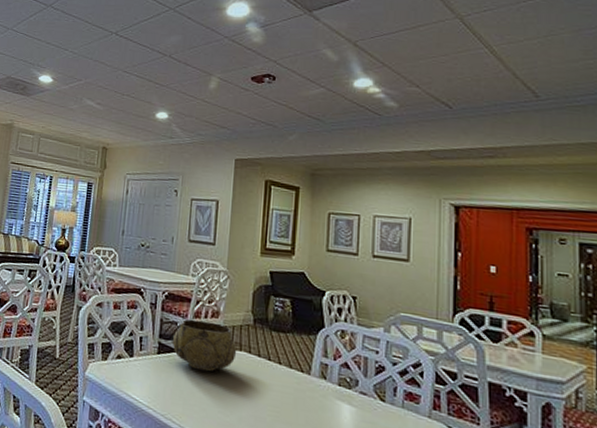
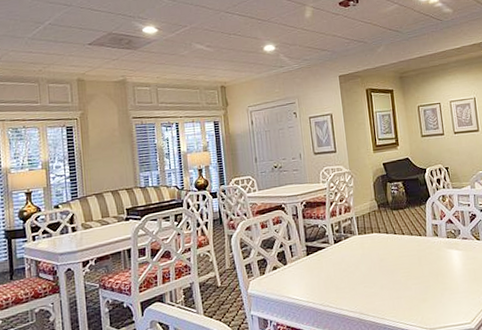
decorative bowl: present [173,319,237,372] -> none [317,216,370,259]

